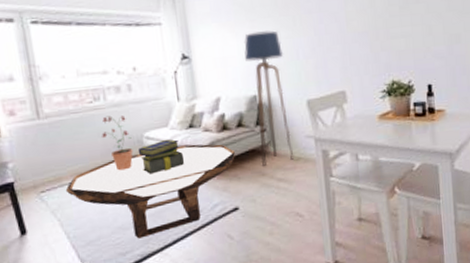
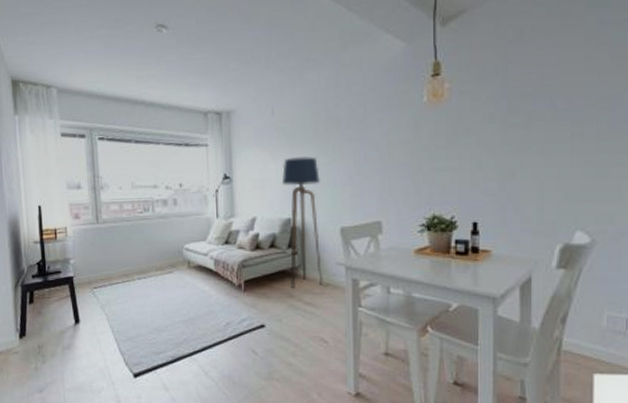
coffee table: present [65,144,235,239] -> none [114,260,266,341]
potted plant: present [102,115,133,171] -> none [148,226,174,277]
stack of books: present [138,139,185,174] -> none [177,252,219,283]

